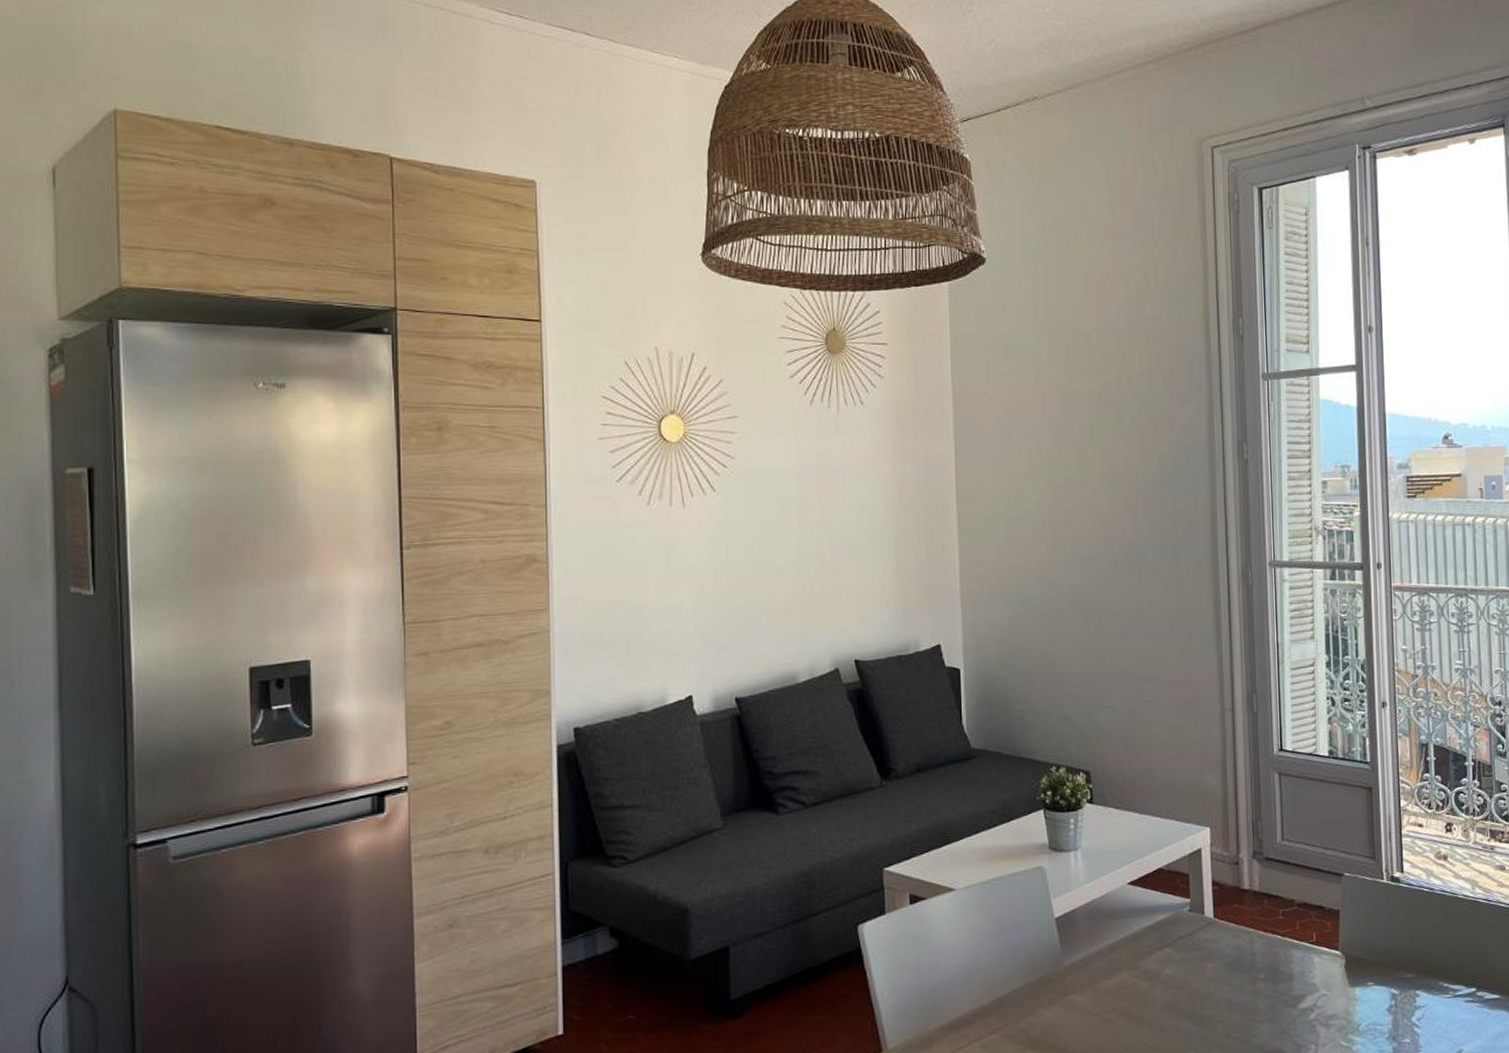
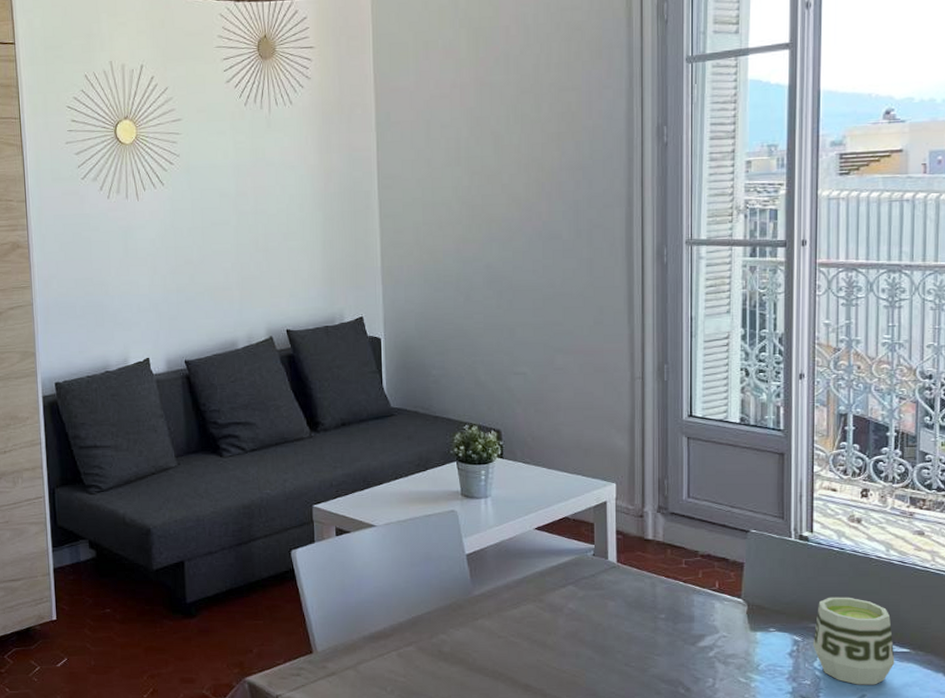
cup: none [1409,941,1488,1039] -> present [812,597,895,685]

